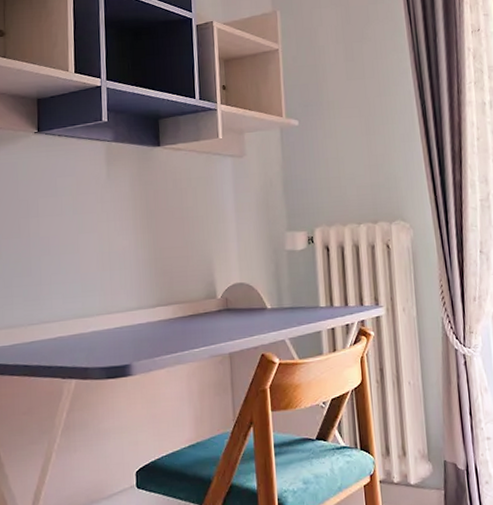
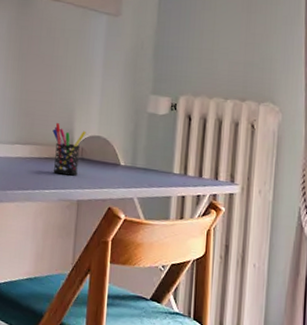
pen holder: none [193,277,228,330] -> present [52,123,87,176]

